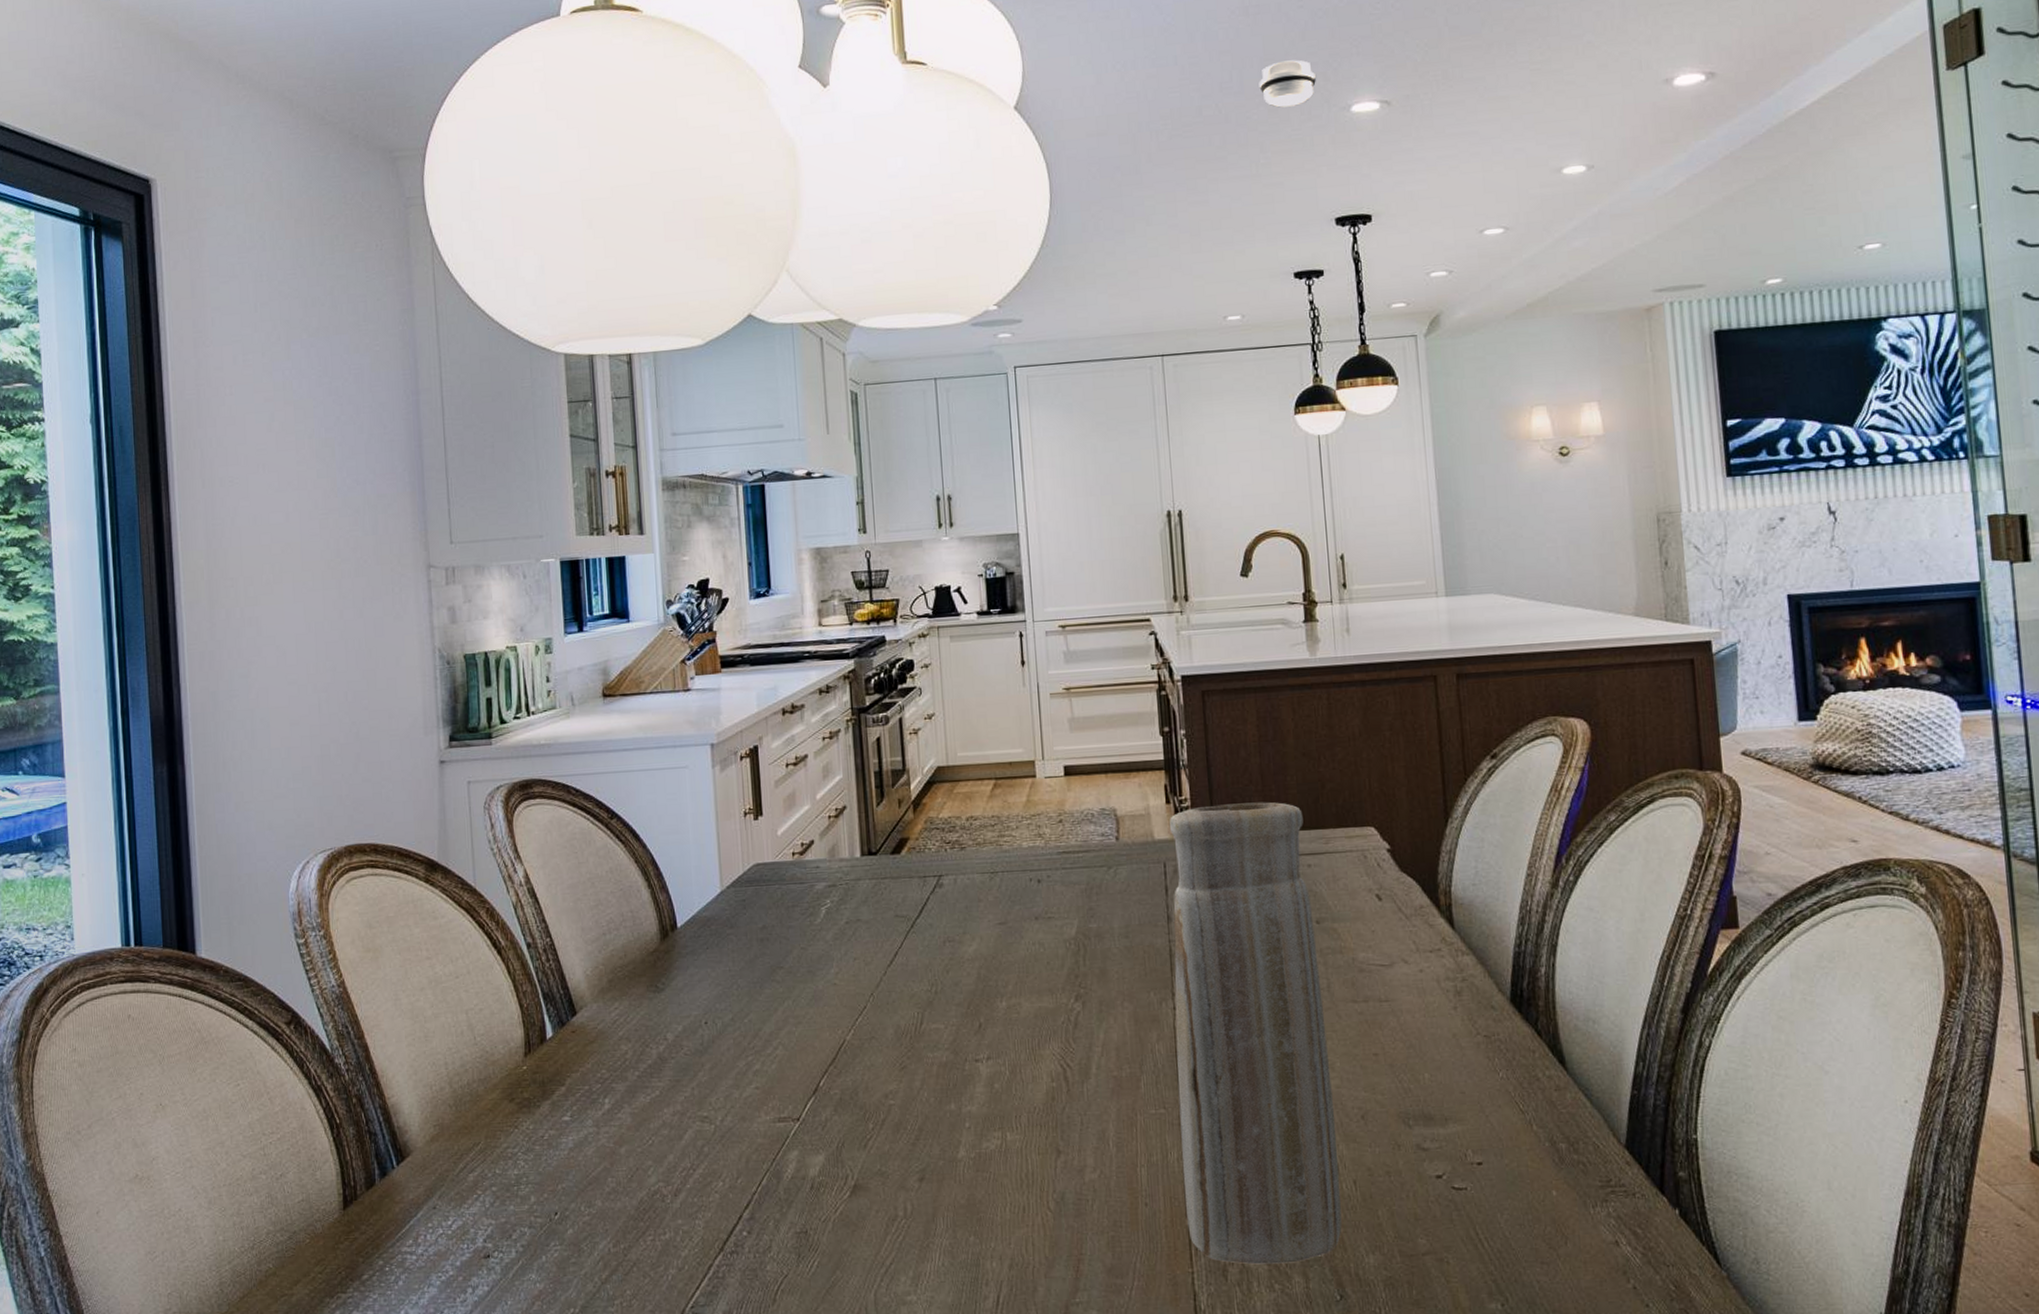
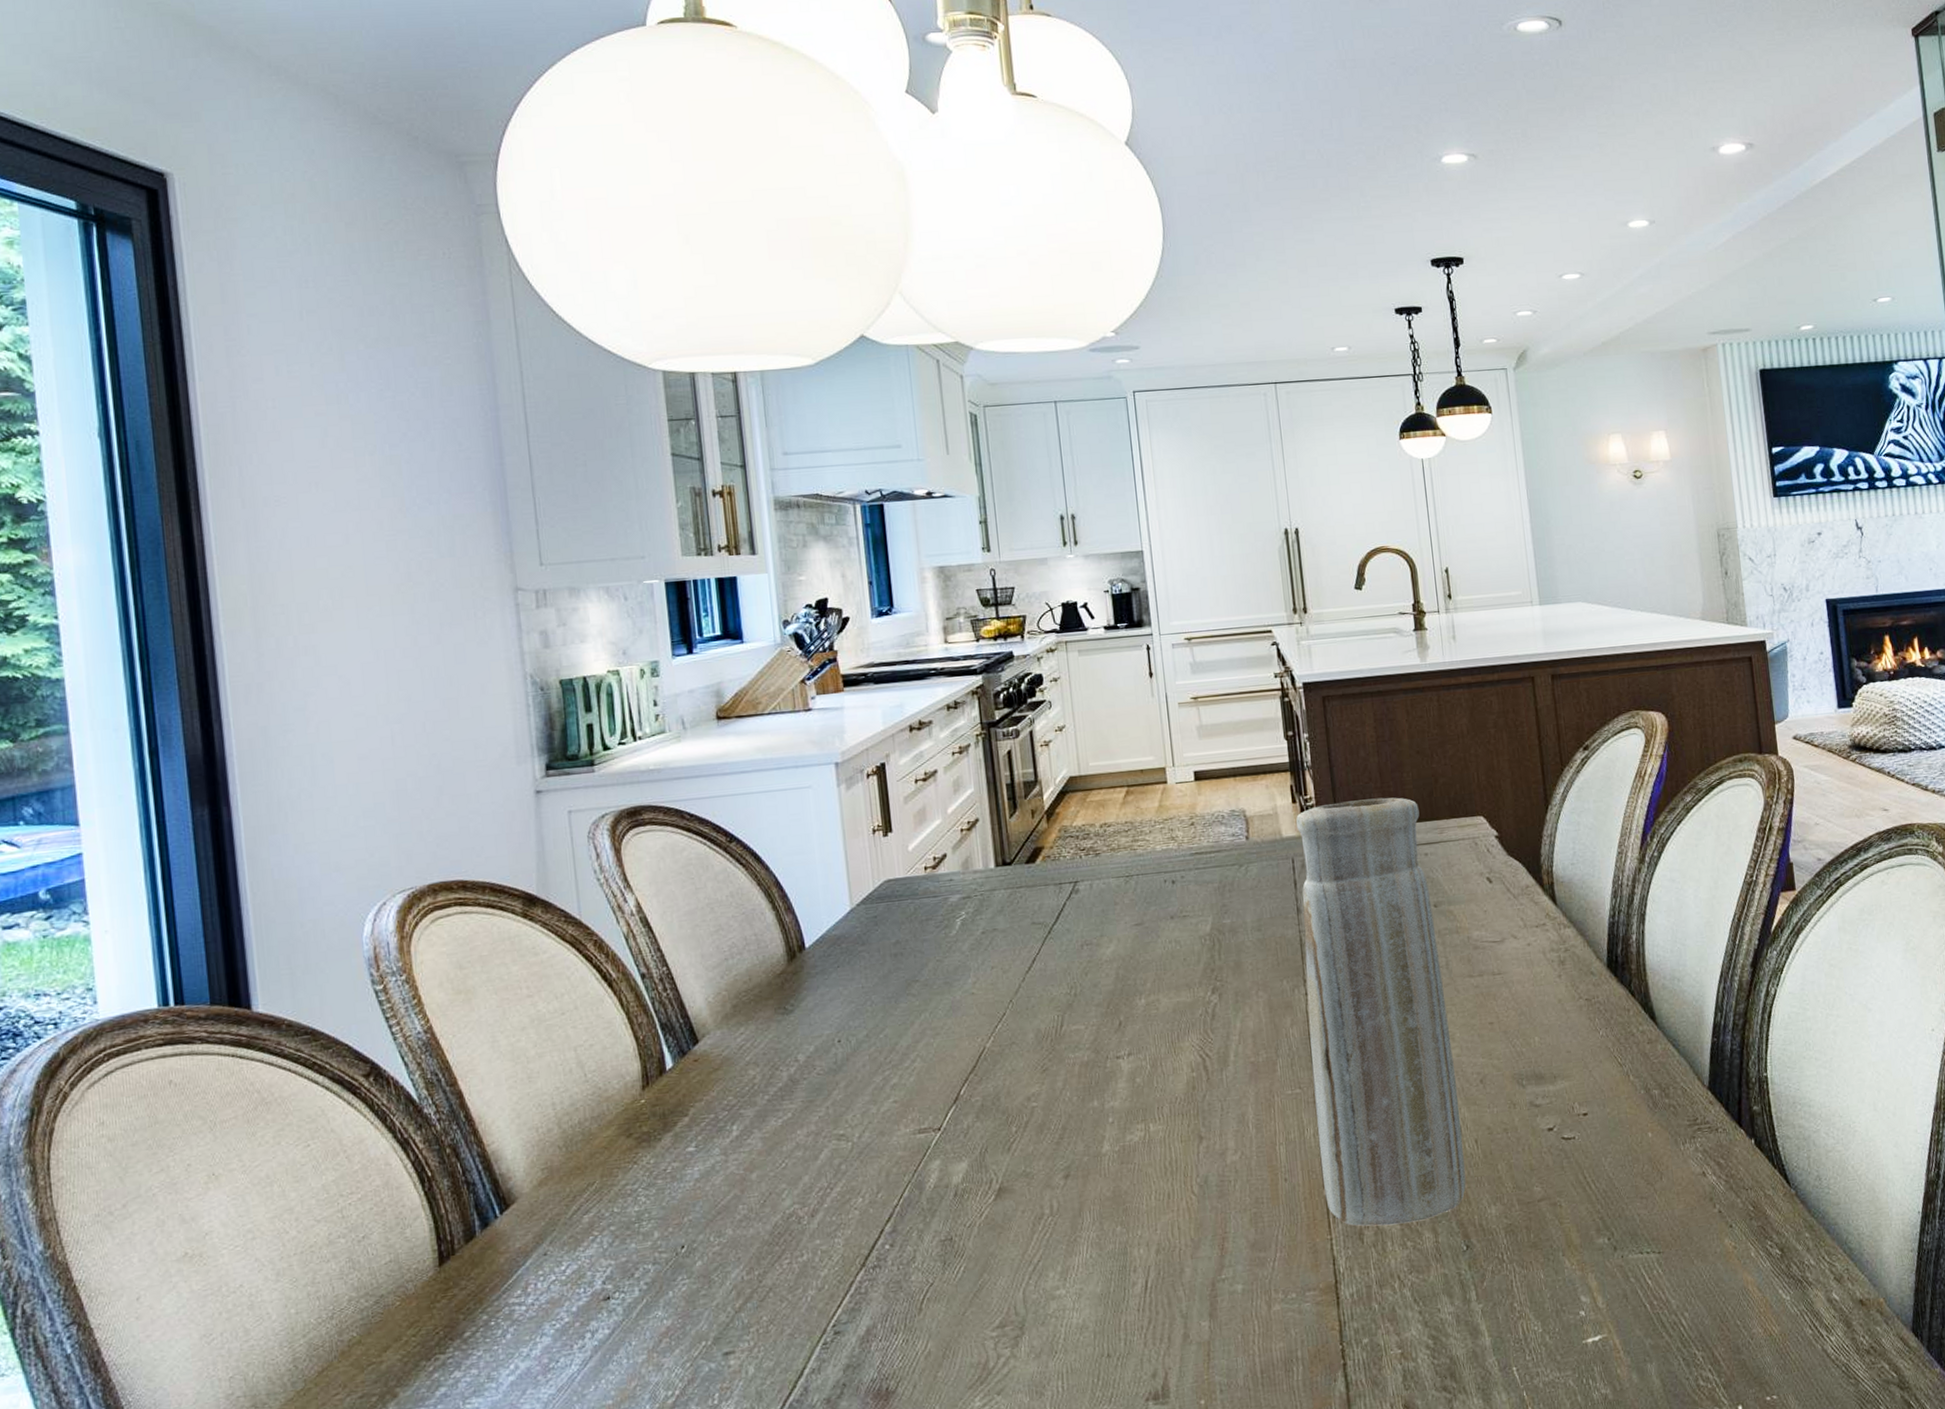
smoke detector: present [1259,60,1317,108] -> none [1357,112,1410,156]

